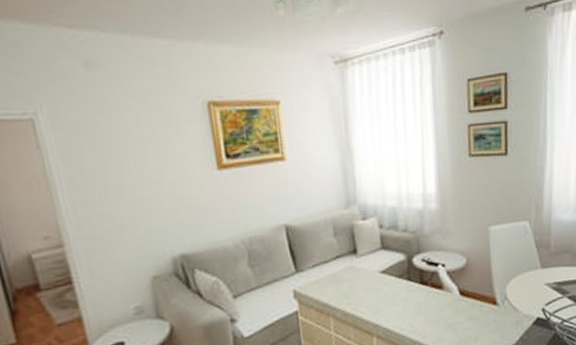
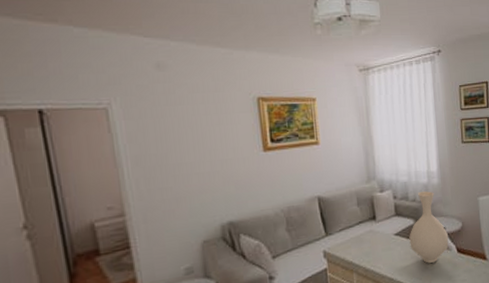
vase: none [398,218,449,308] -> present [409,191,449,263]

